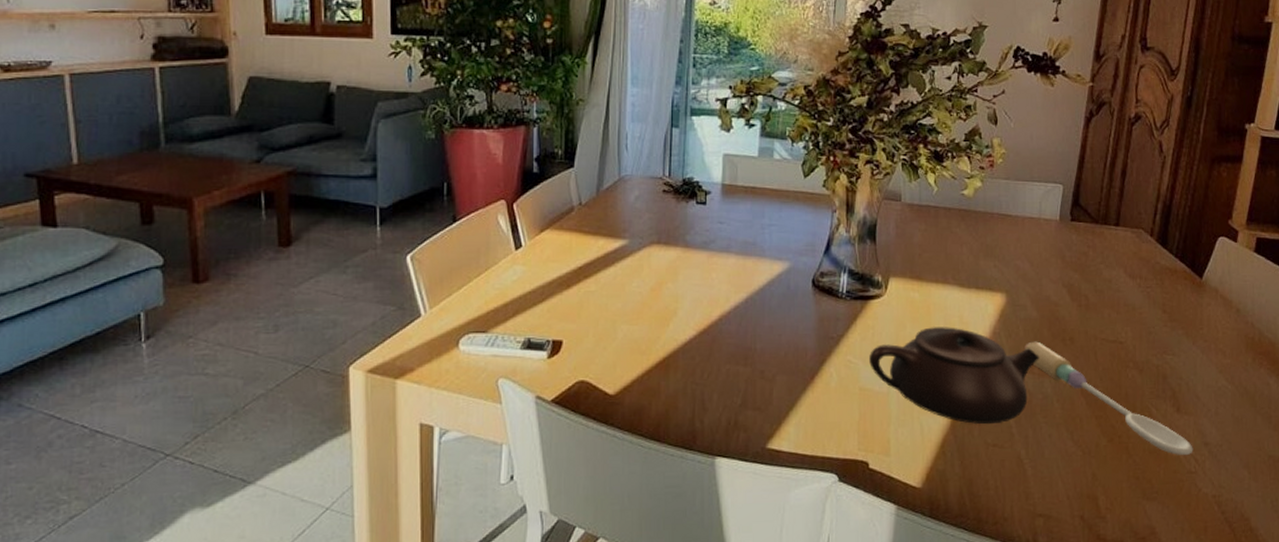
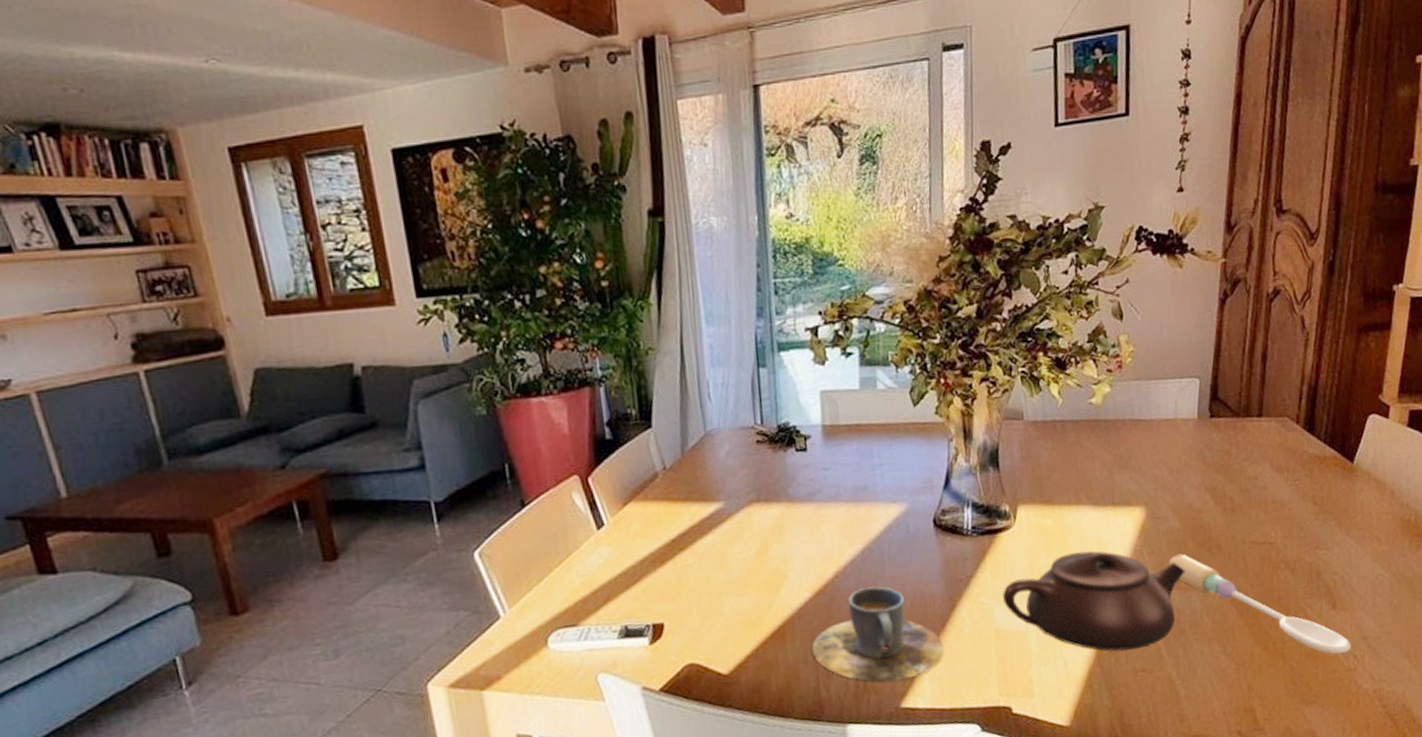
cup: none [691,333,812,423] -> present [811,586,945,682]

